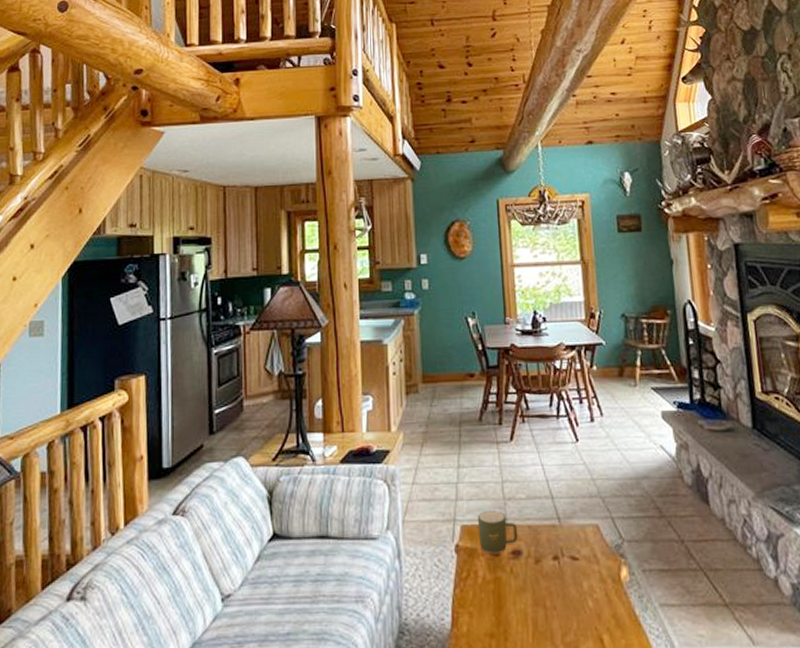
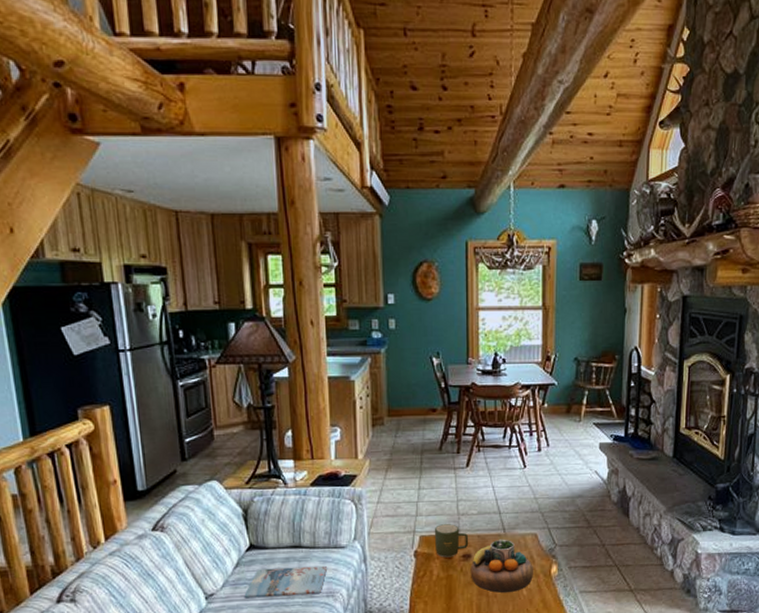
magazine: none [264,561,358,600] -> present [244,565,328,597]
decorative bowl: none [522,531,599,603] -> present [470,539,533,593]

